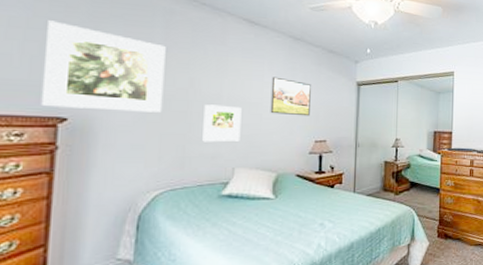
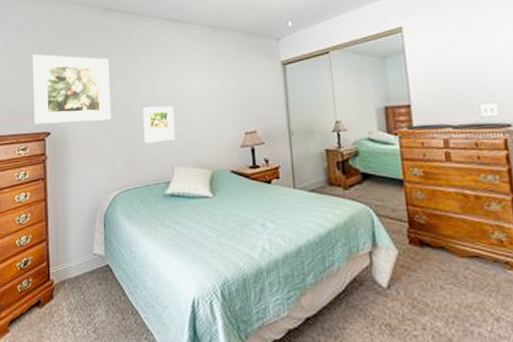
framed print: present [270,76,311,117] -> none [196,70,237,109]

